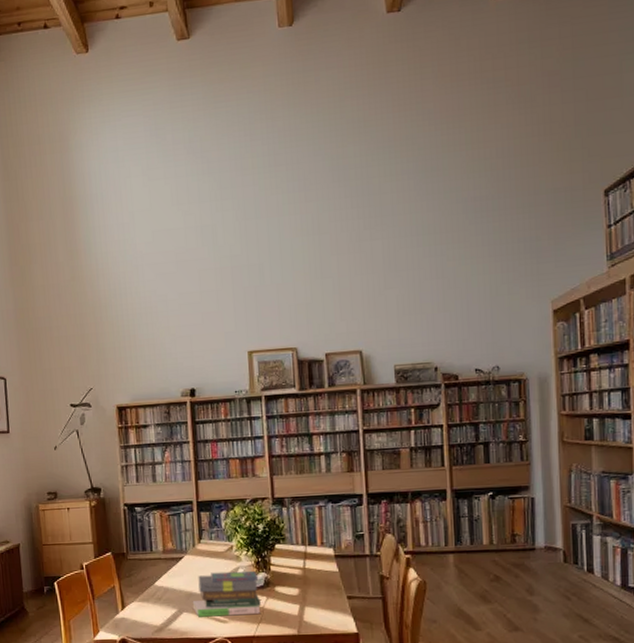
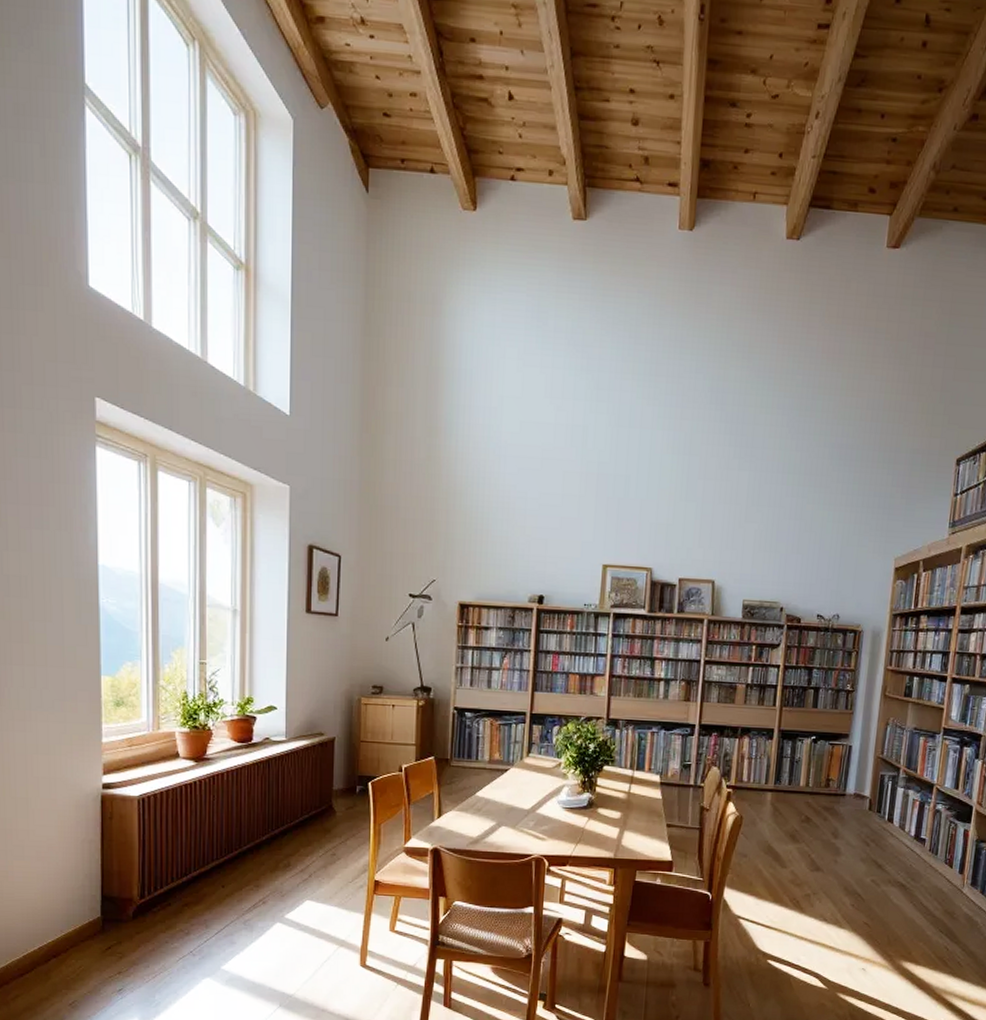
books: present [192,570,261,617] -> none [512,788,582,835]

